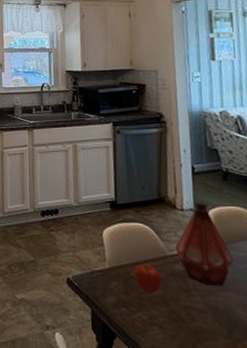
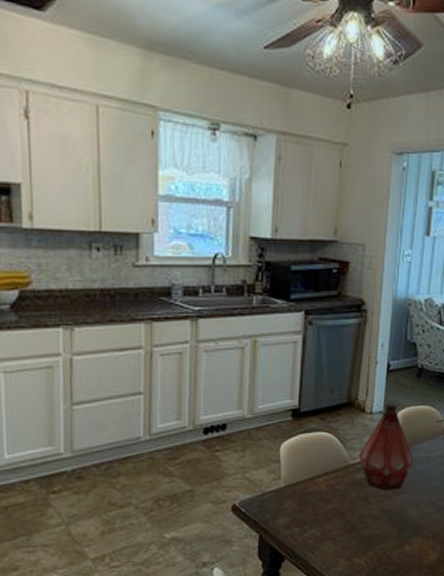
fruit: present [134,265,162,295] -> none [312,478,340,509]

